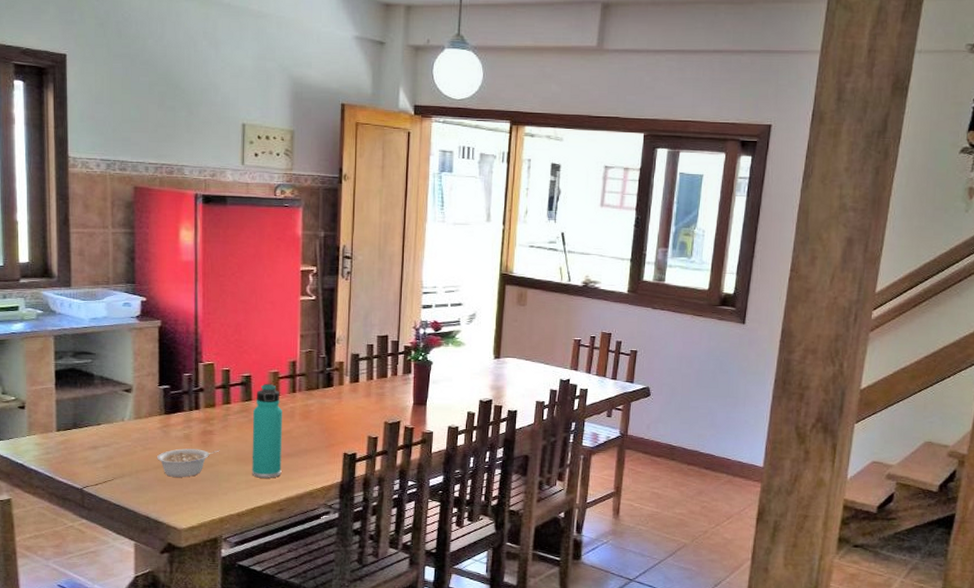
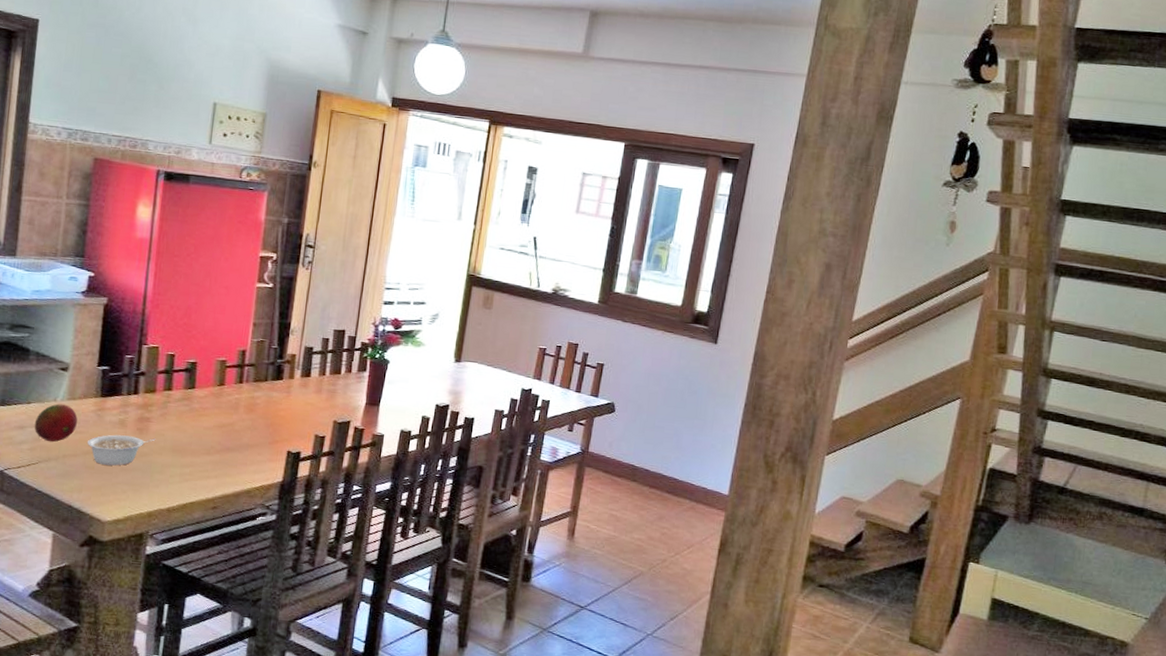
fruit: none [106,423,146,460] -> present [34,403,78,443]
thermos bottle: present [252,383,282,478] -> none [187,371,226,473]

